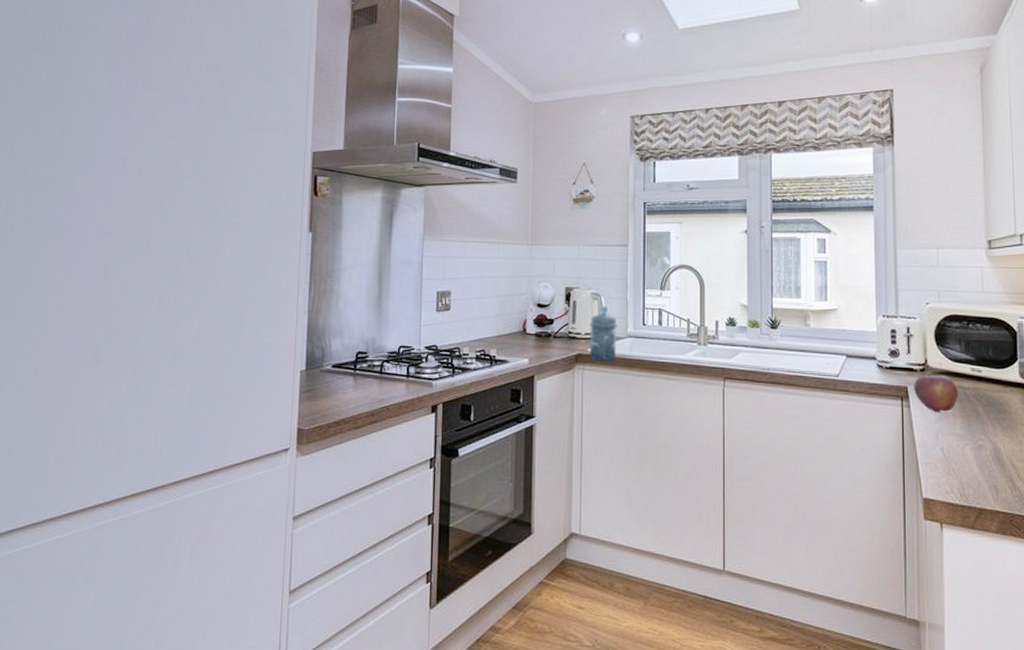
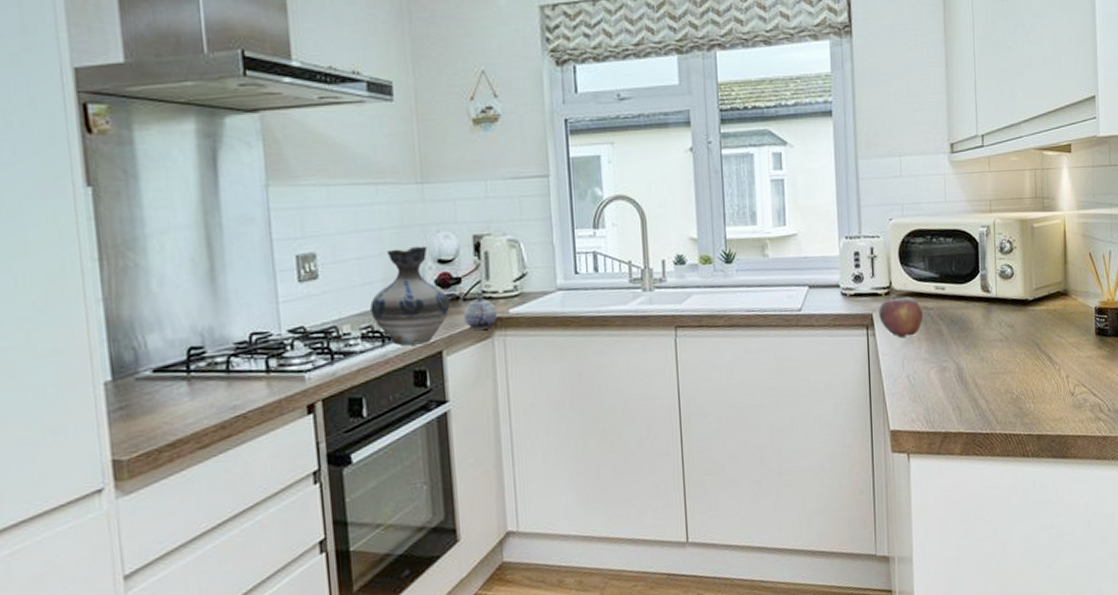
ceramic jug: none [485,292,544,369] -> present [370,245,450,346]
teapot: none [553,335,578,362] -> present [464,296,497,330]
canister: present [589,306,617,363] -> none [508,255,545,325]

